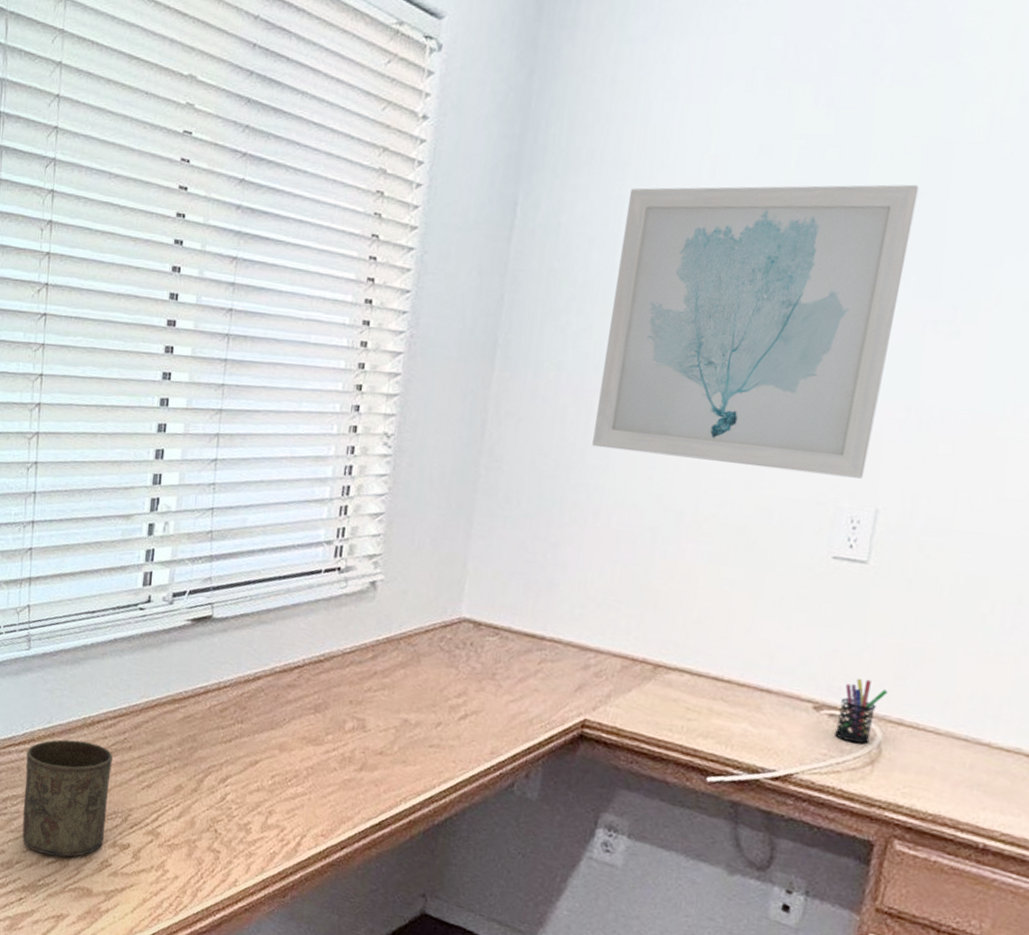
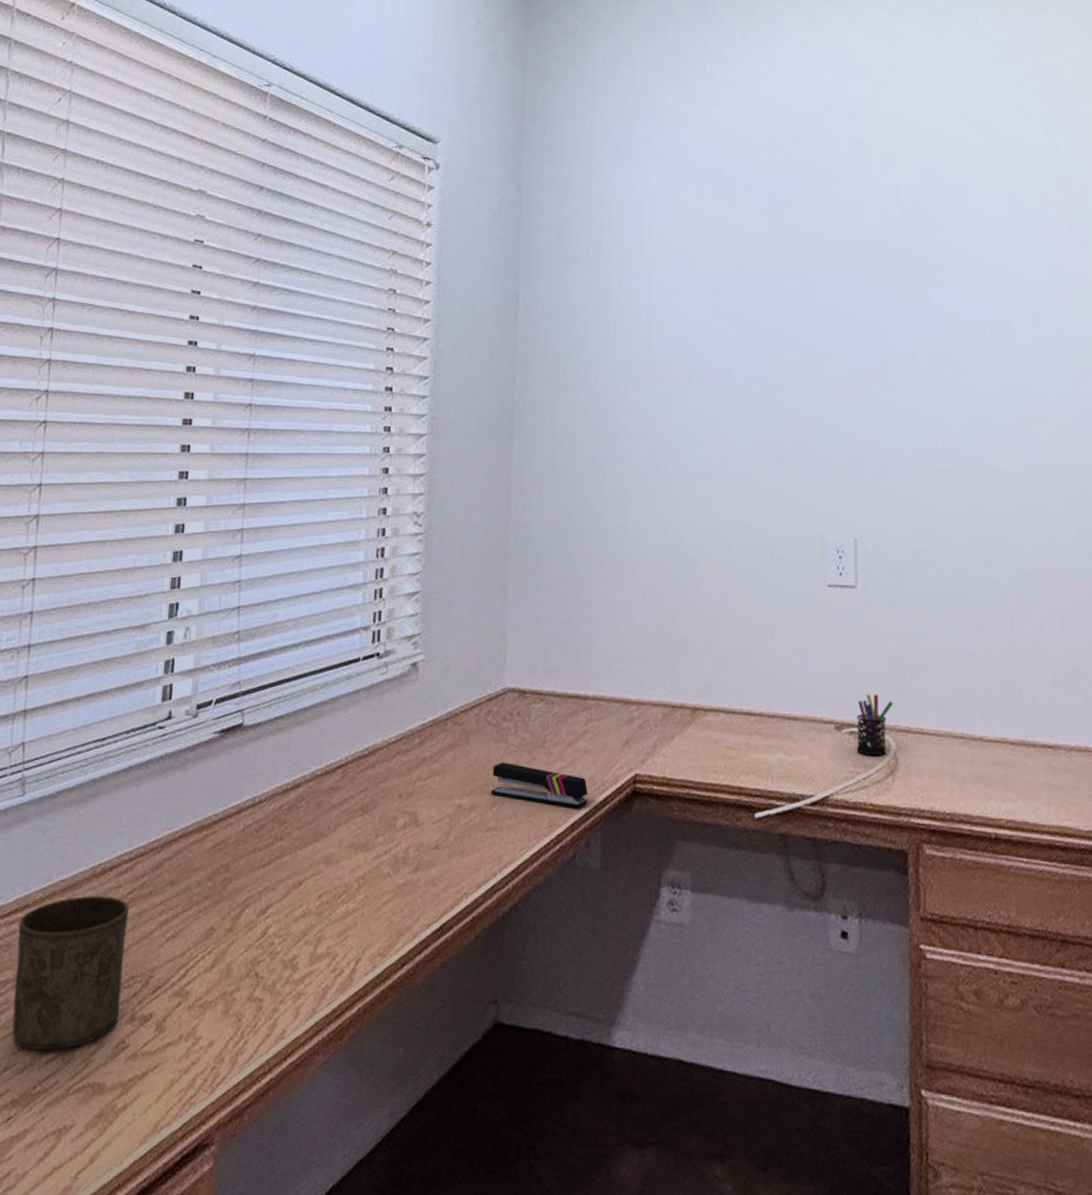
stapler: none [436,686,534,742] -> present [490,762,588,809]
wall art: present [592,184,919,479] -> none [610,270,841,513]

